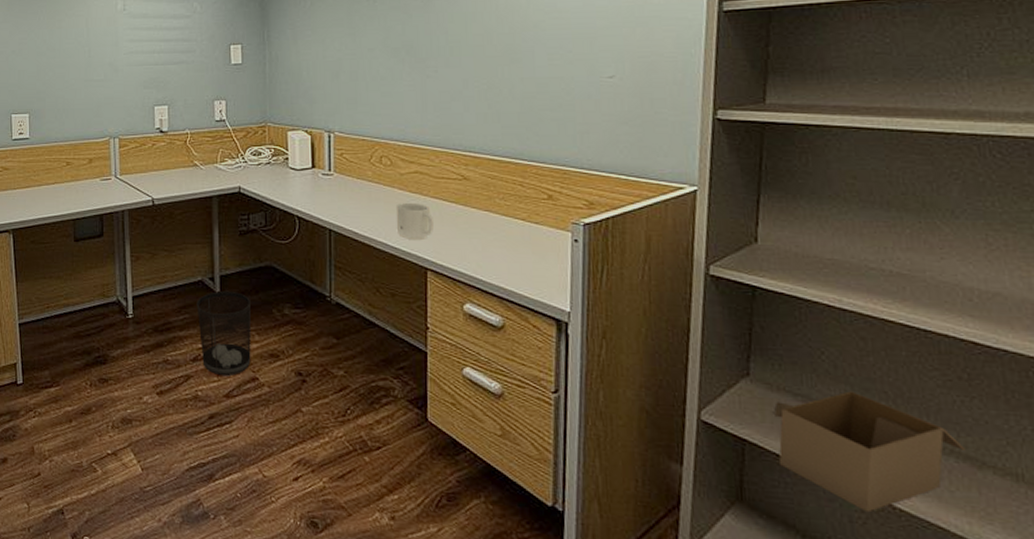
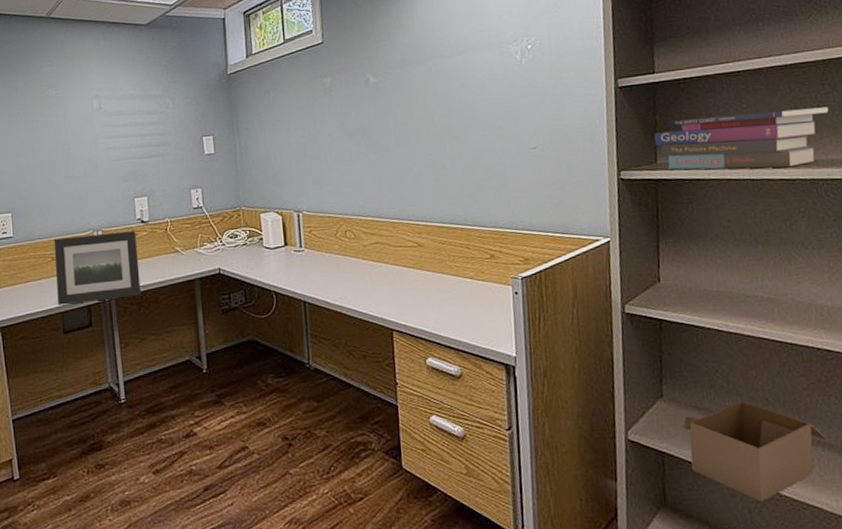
picture frame: none [69,141,155,212] -> present [54,231,141,305]
waste bin: present [196,291,251,376] -> none [185,368,241,448]
mug: present [395,202,433,241] -> none [361,270,396,305]
books: none [763,46,1004,118] -> present [654,107,829,170]

